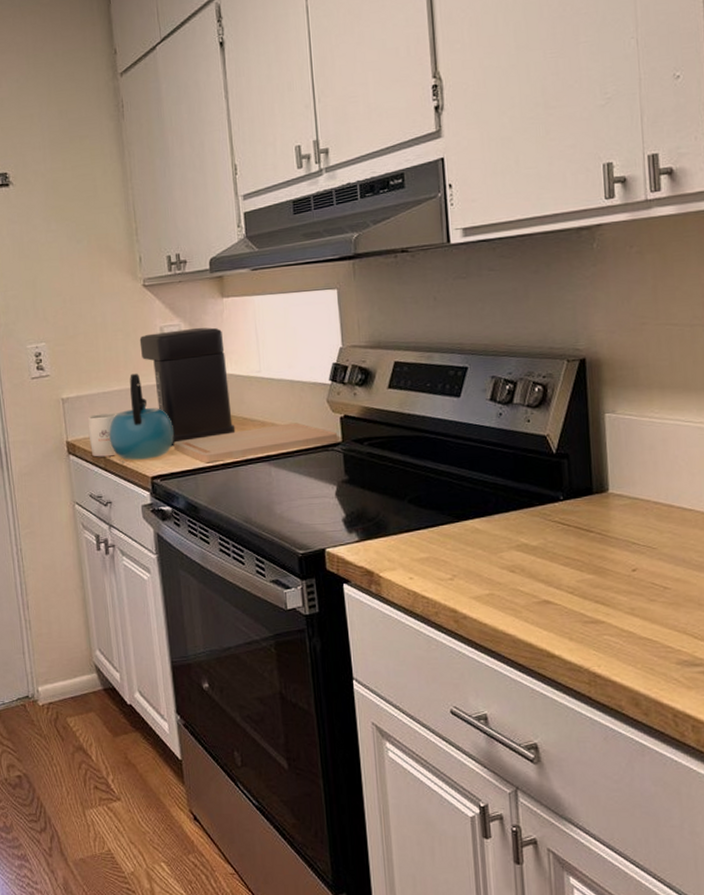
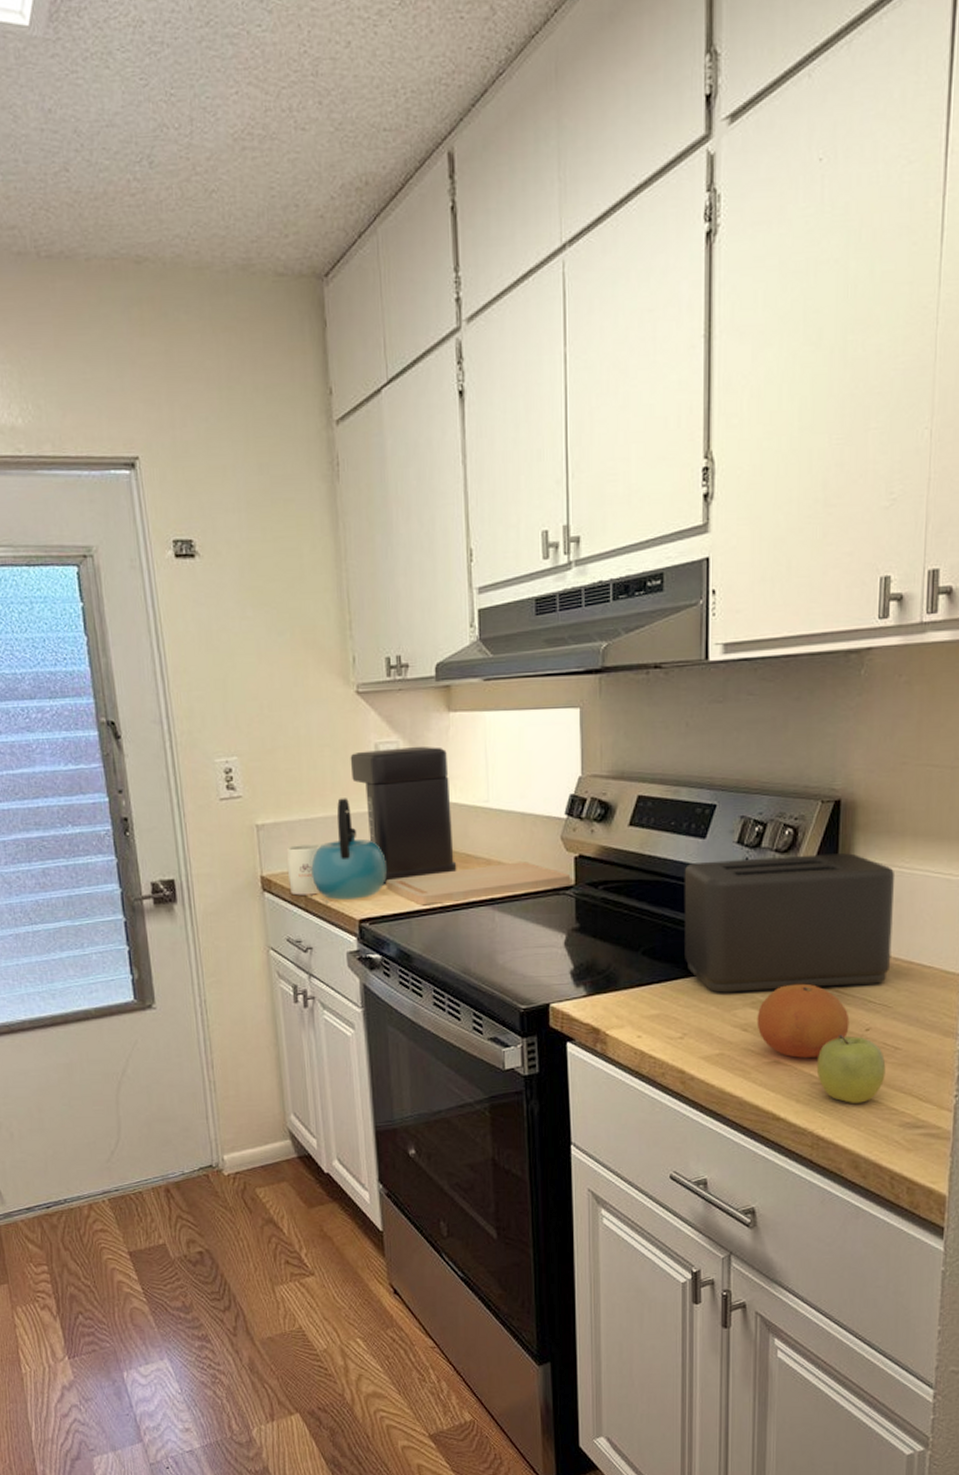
toaster: none [442,406,651,537] -> present [684,853,895,993]
fruit: none [523,527,616,597] -> present [757,983,850,1058]
fruit: none [586,575,657,641] -> present [816,1034,886,1103]

